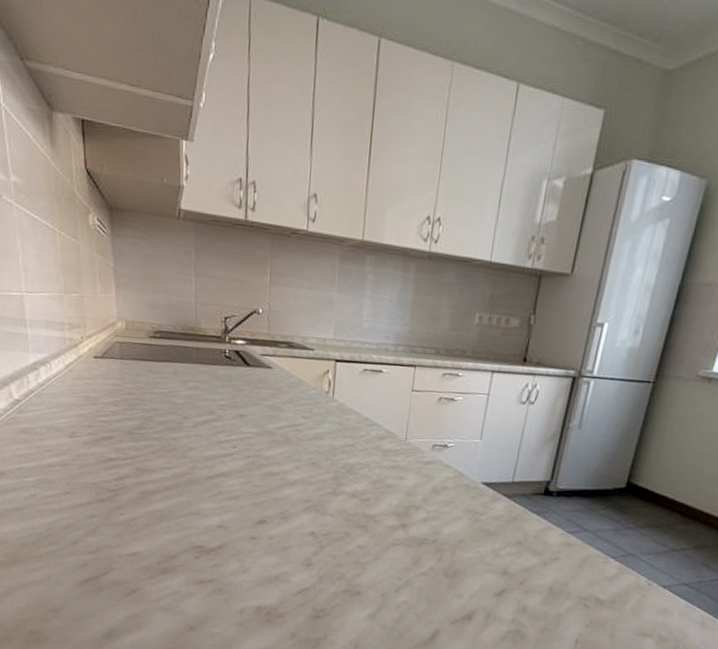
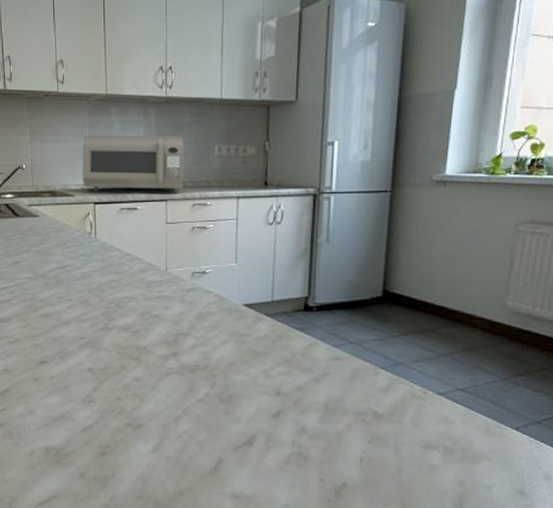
microwave: none [324,284,443,360] -> present [82,134,184,193]

